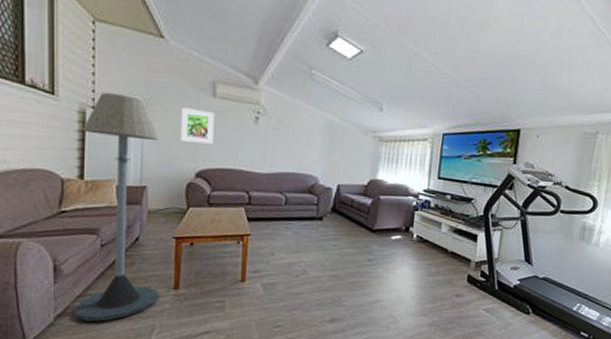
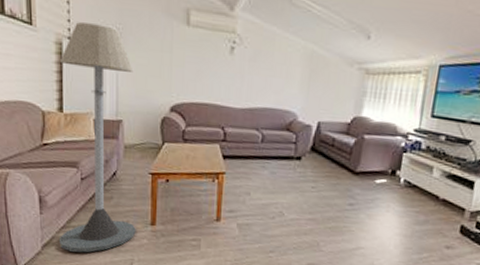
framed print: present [181,107,215,144] -> none [155,37,189,77]

